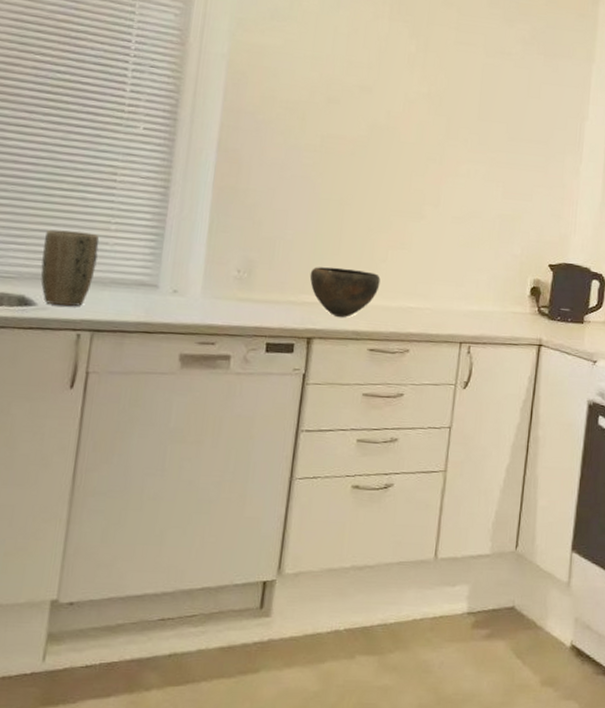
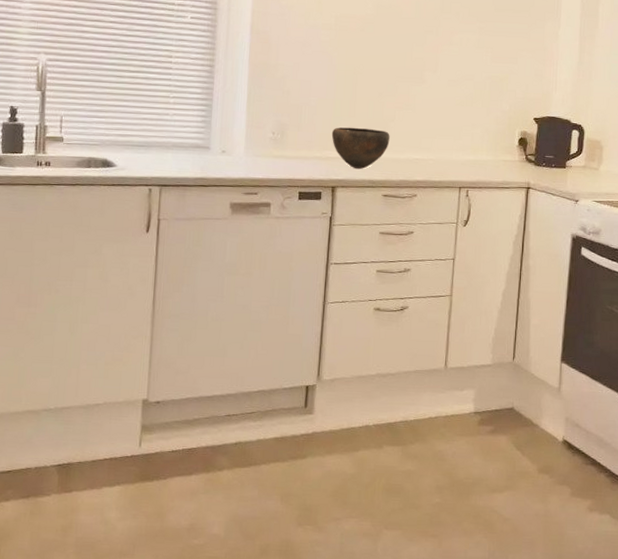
plant pot: present [40,229,100,307] -> none [118,104,162,167]

